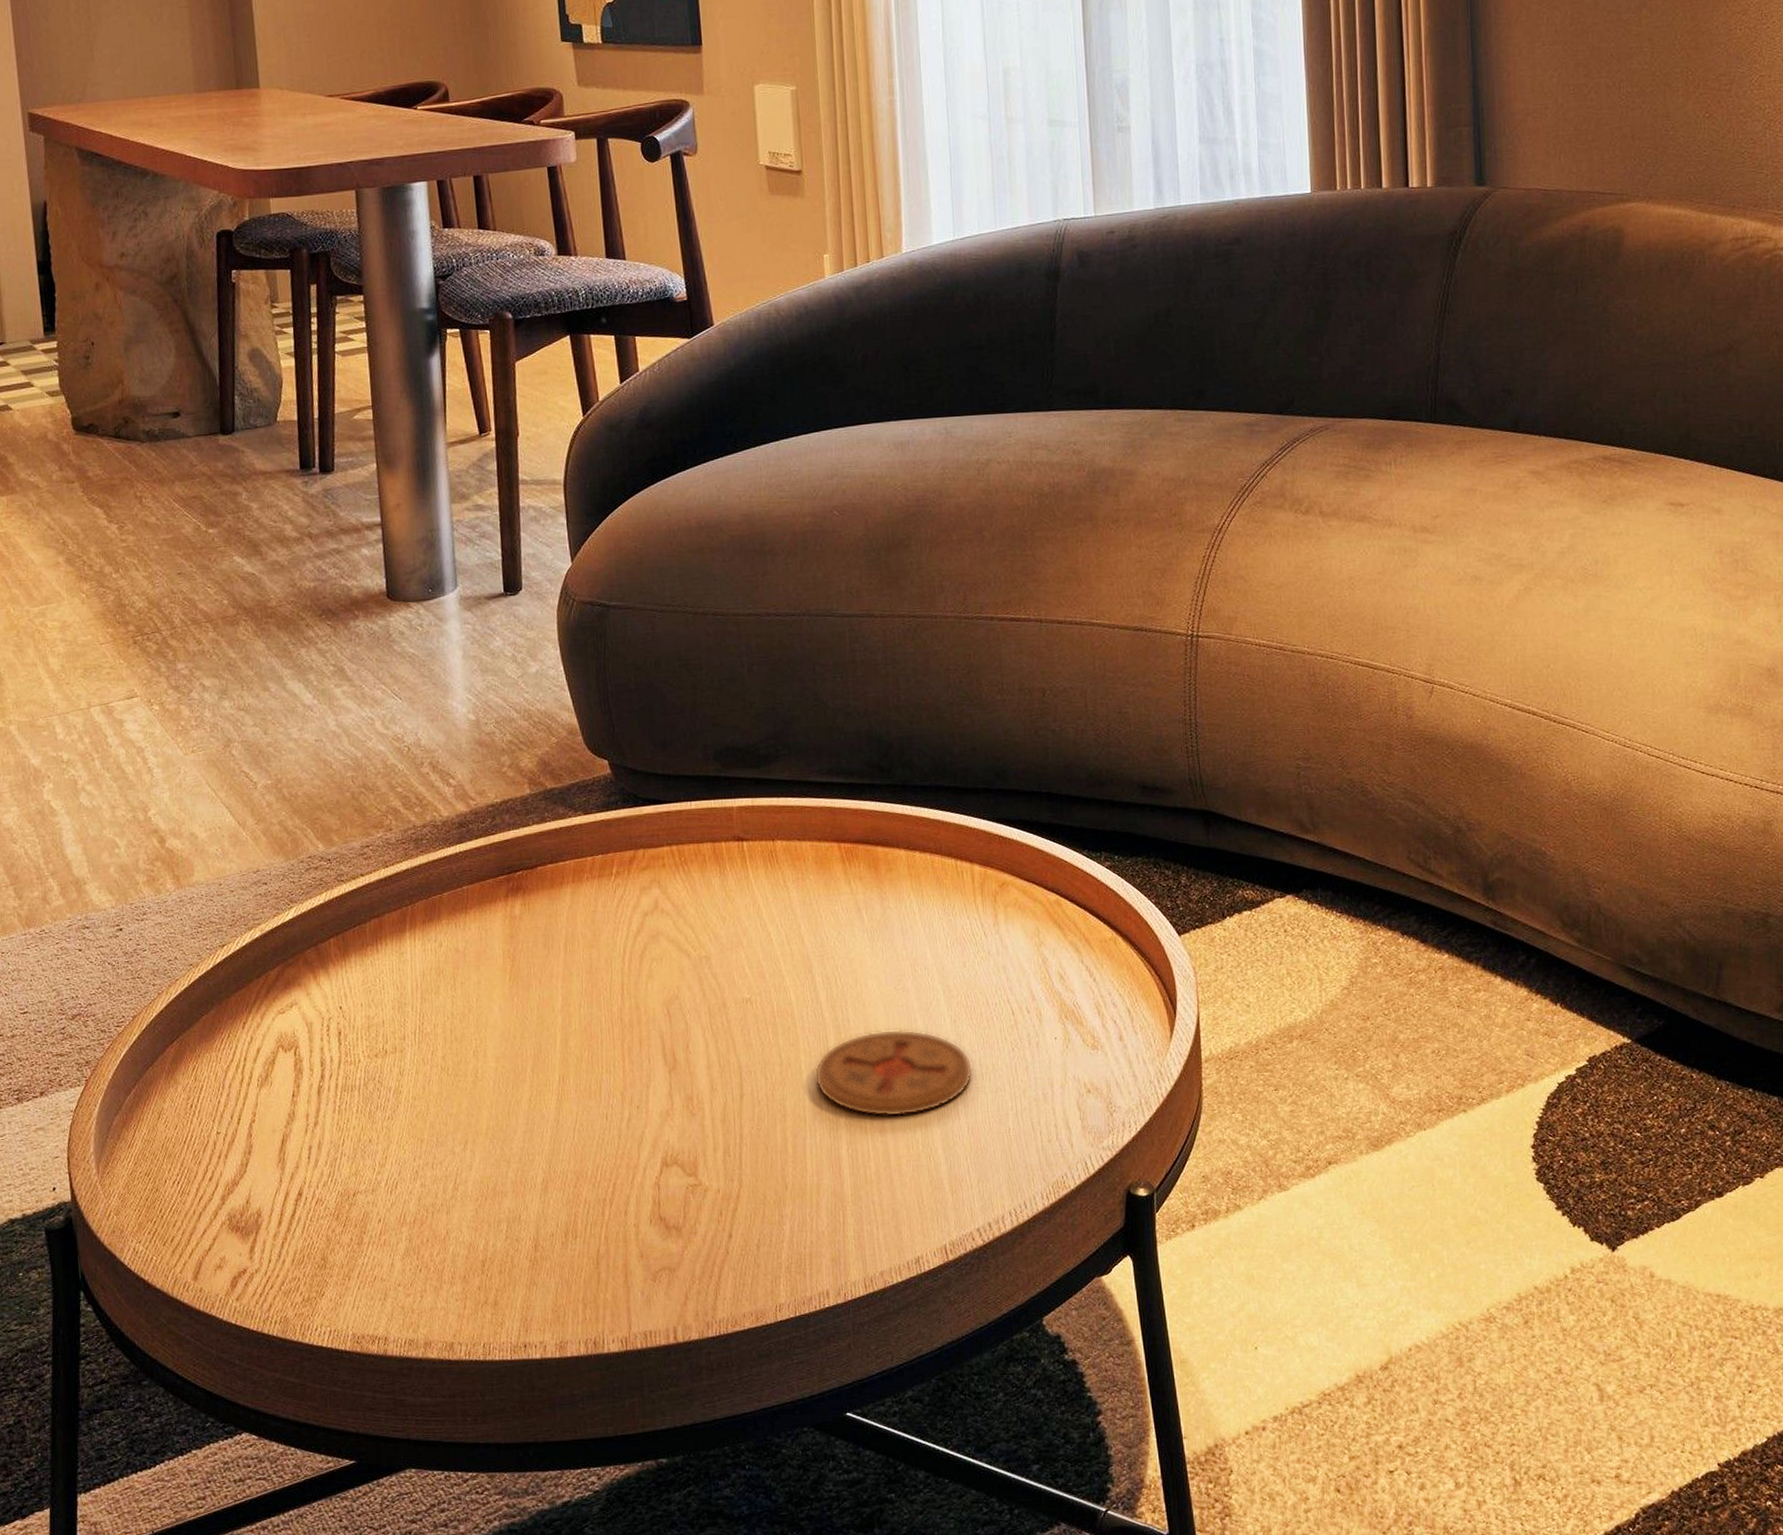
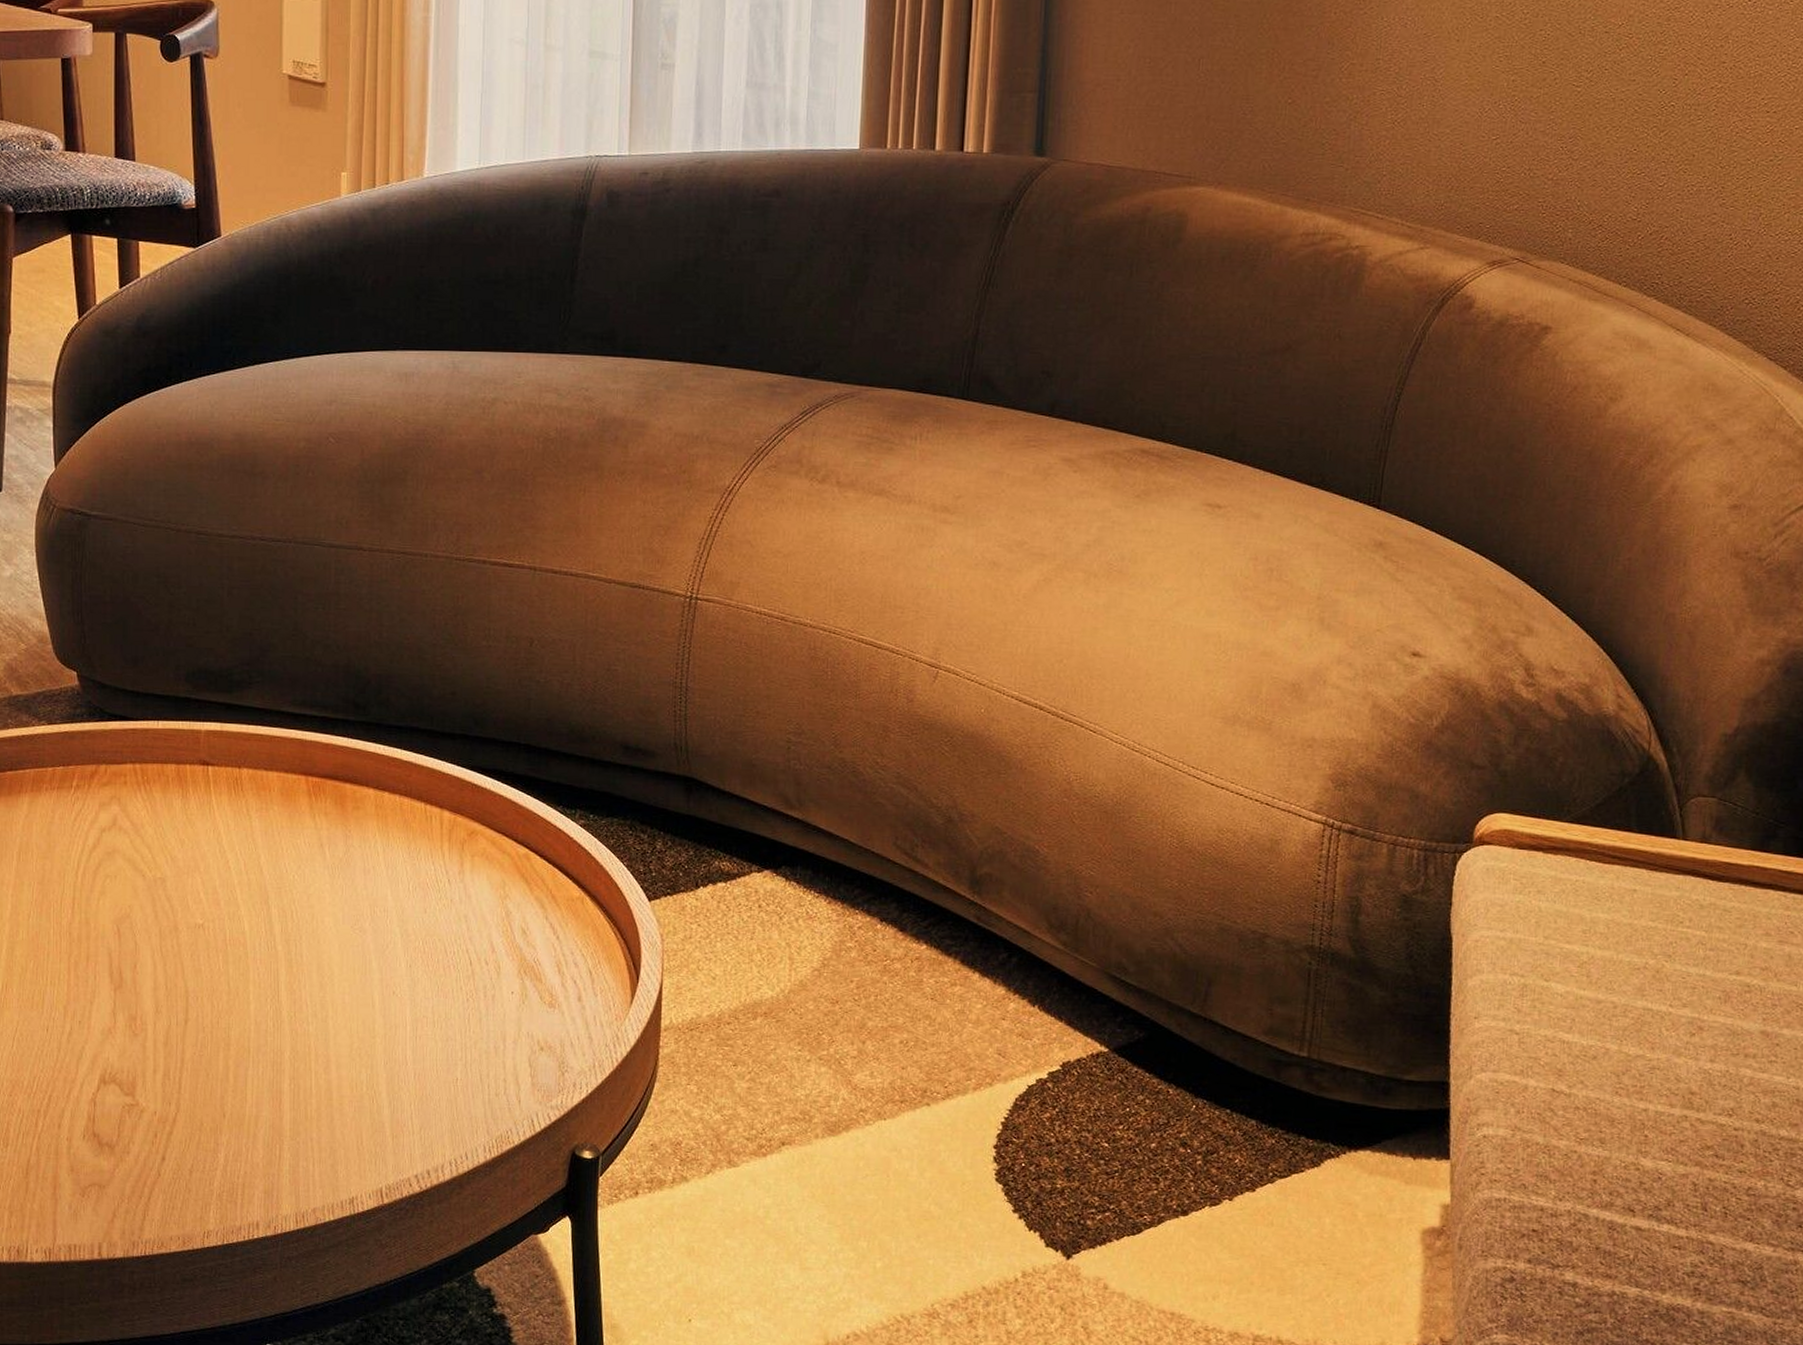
coaster: present [814,1029,974,1117] -> none [262,968,425,1057]

